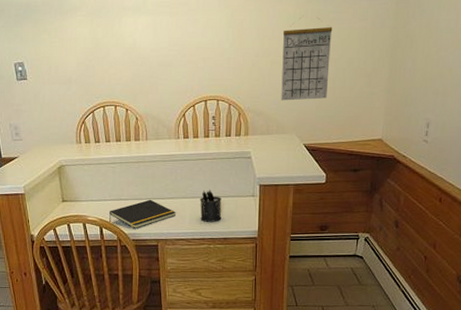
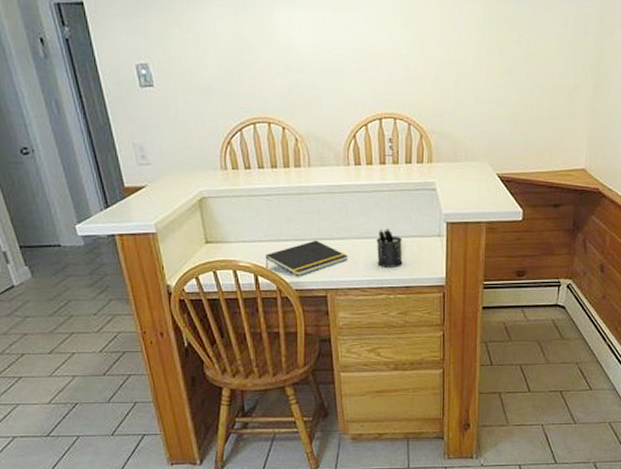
calendar: present [281,19,333,101] -> none [470,22,529,121]

